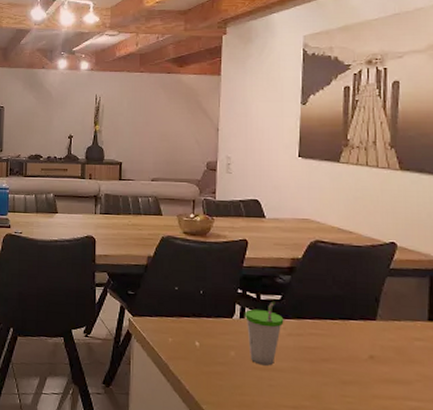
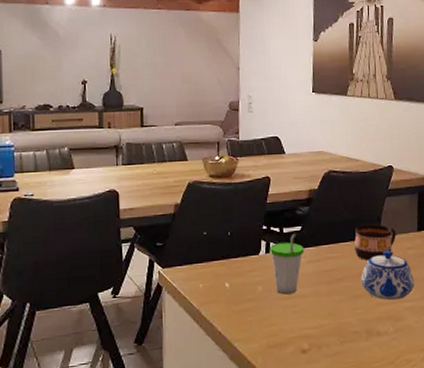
cup: none [345,303,399,345] -> present [354,223,396,261]
teapot: none [352,337,423,396] -> present [361,250,415,301]

